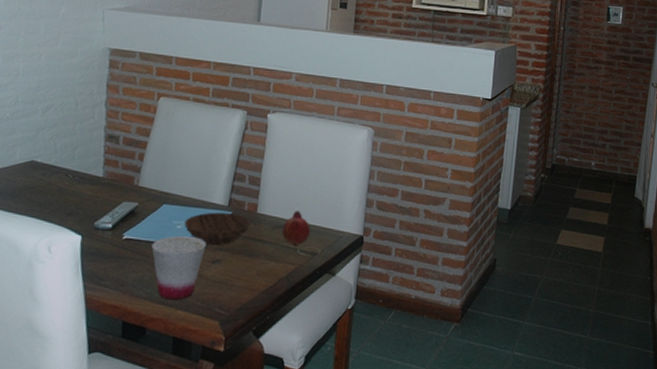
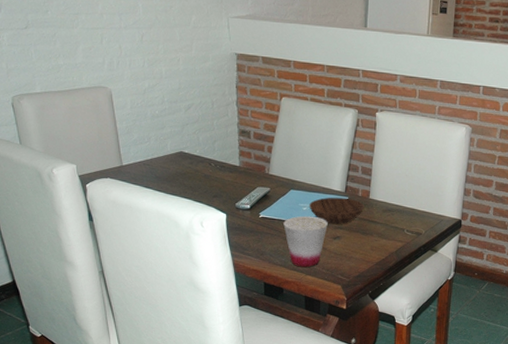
fruit: present [282,211,310,246] -> none [391,197,415,227]

